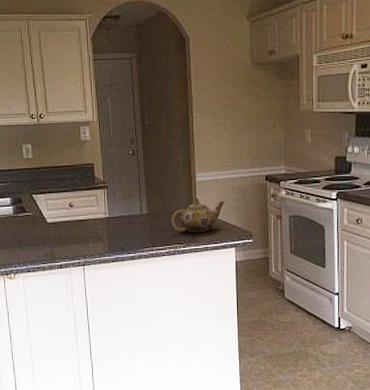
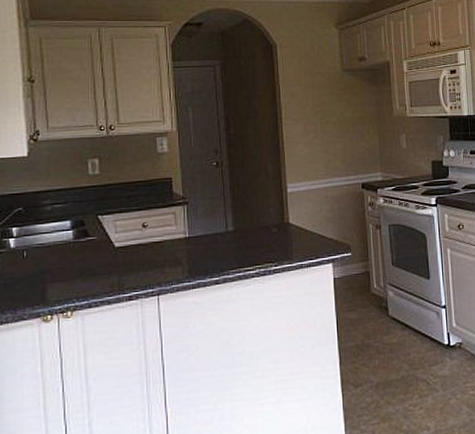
teapot: present [171,199,225,233] -> none [261,211,320,250]

